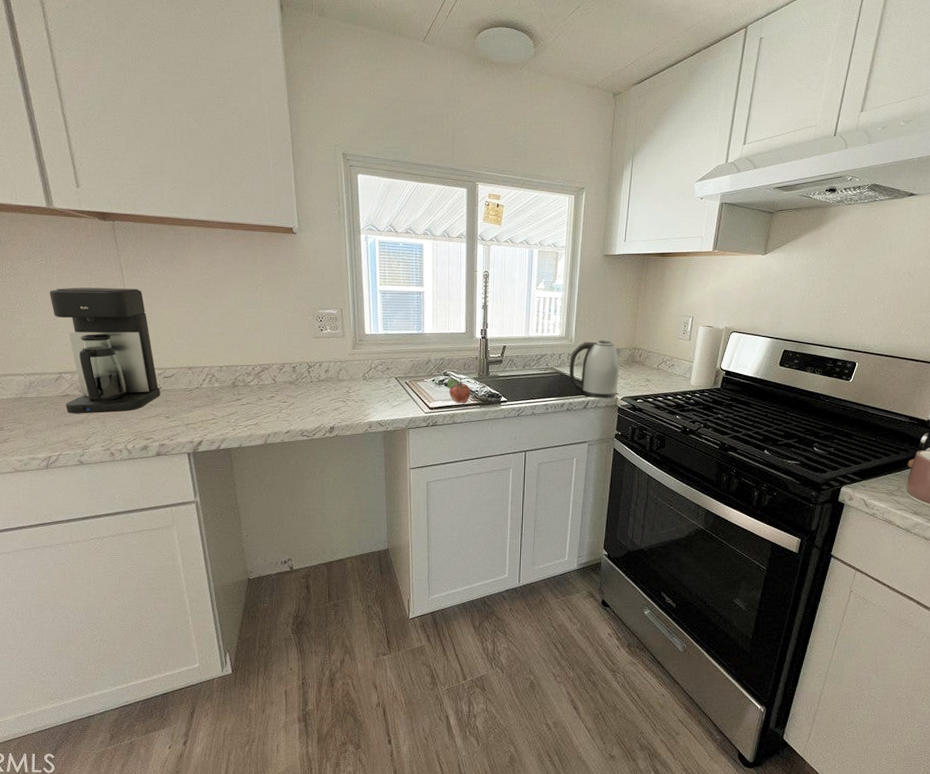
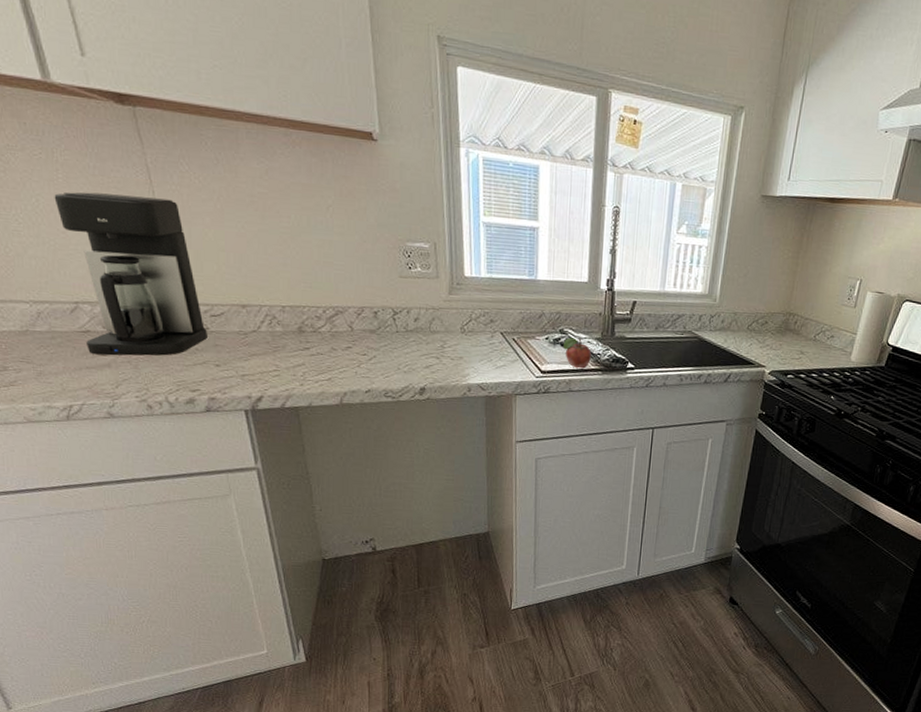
kettle: present [569,340,622,399] -> none [710,301,775,373]

